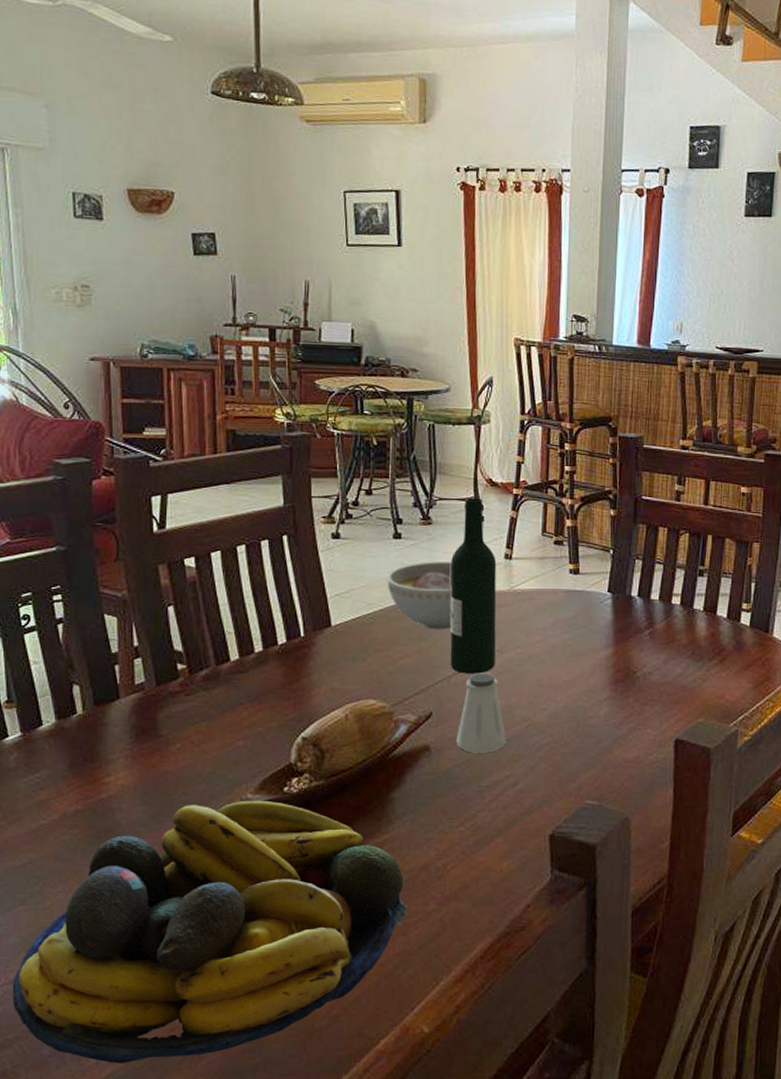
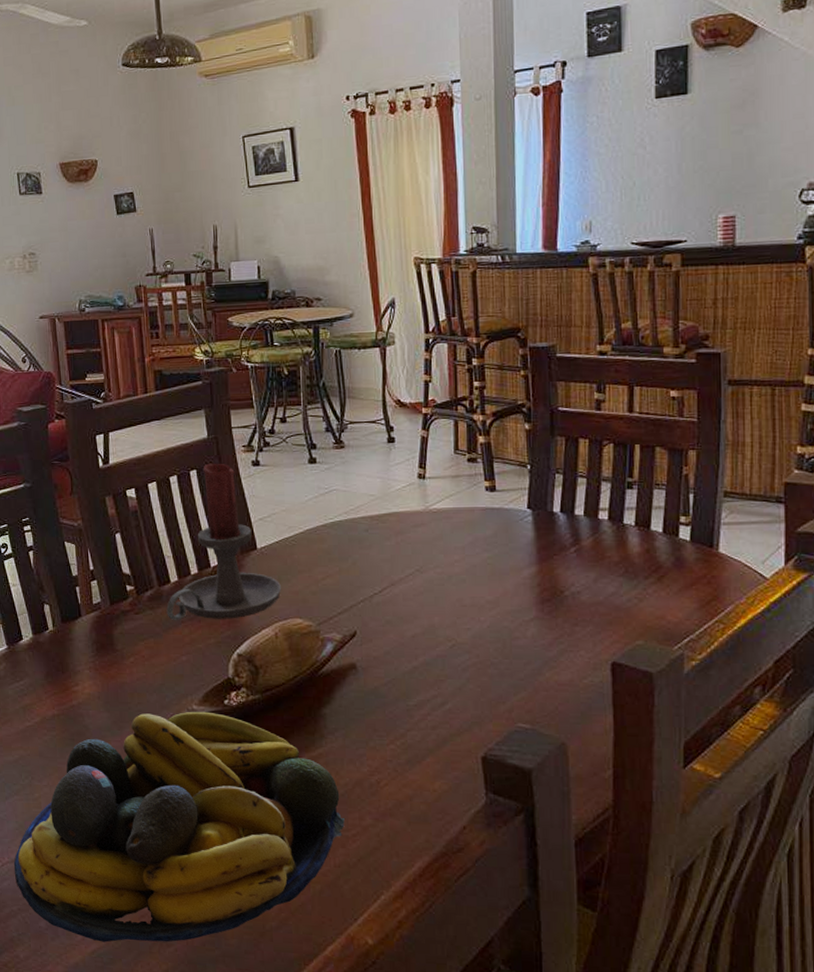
candle holder: none [223,533,355,703] -> present [166,463,281,621]
bowl: present [387,560,452,630] -> none [305,483,370,551]
wine bottle: present [450,498,497,674] -> none [365,419,415,594]
saltshaker: present [456,672,507,753] -> none [381,592,433,672]

